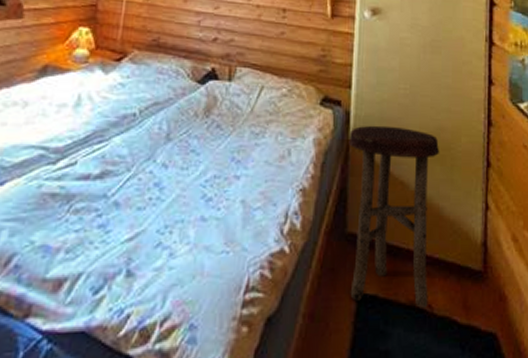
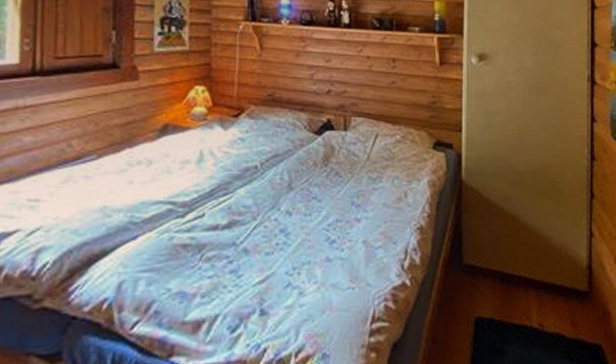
stool: present [348,125,440,308] -> none [461,165,547,327]

